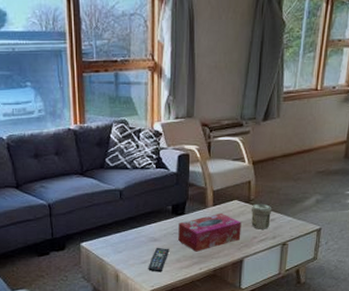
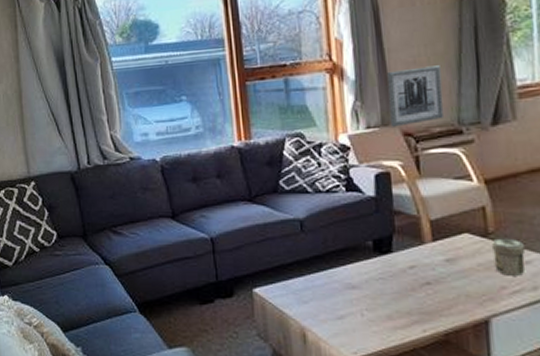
remote control: present [148,247,170,272] -> none [346,297,376,333]
tissue box: present [178,212,242,252] -> none [384,250,482,306]
wall art: none [193,71,233,119] -> present [387,65,445,127]

